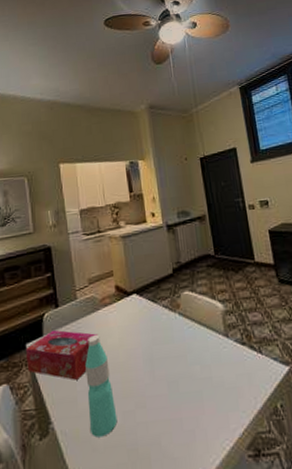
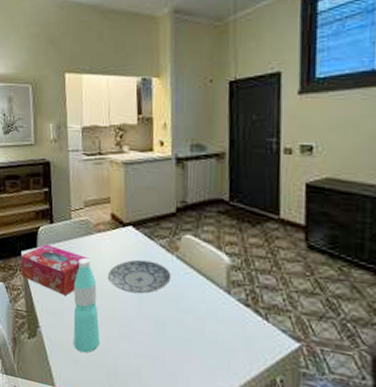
plate: none [119,323,177,360] -> present [108,259,171,294]

